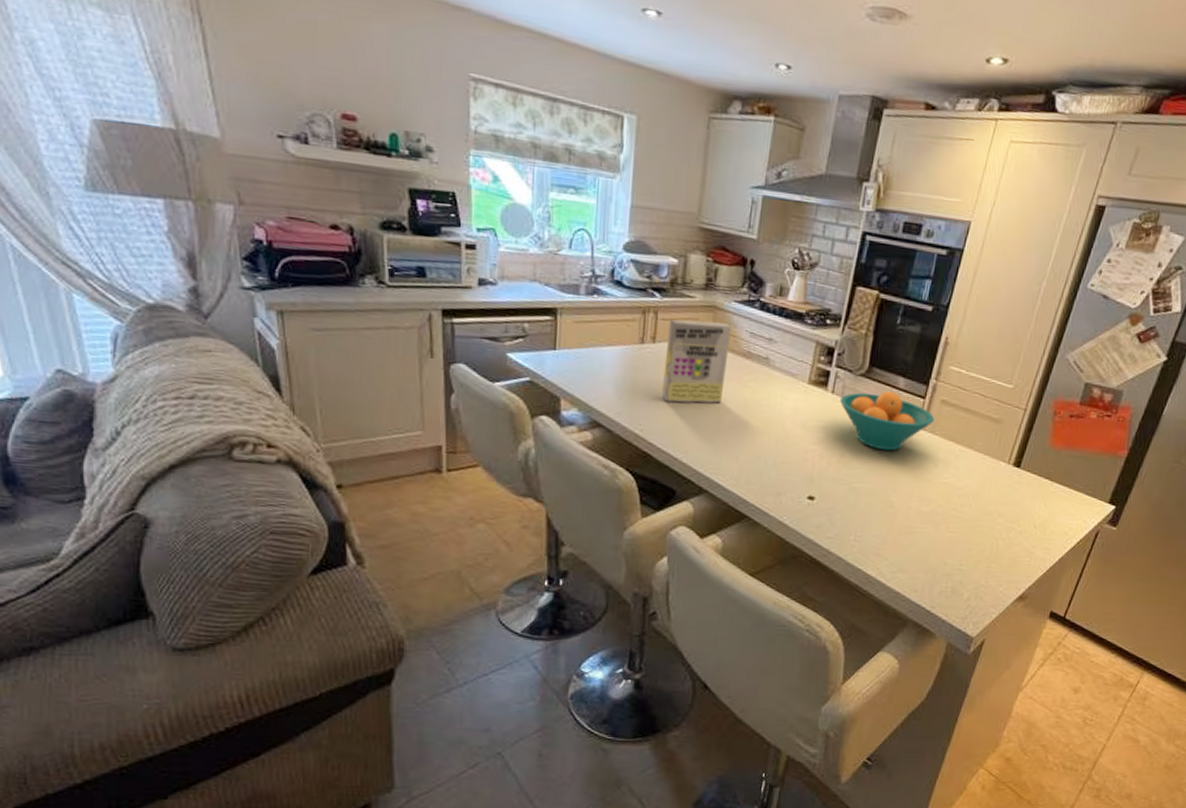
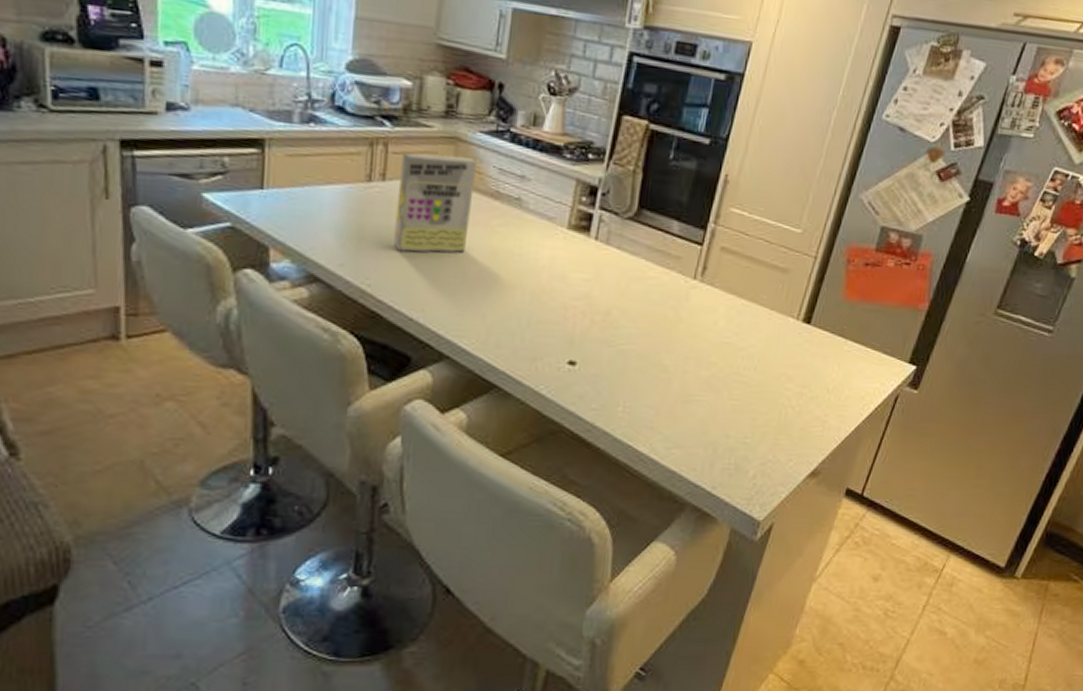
fruit bowl: present [840,390,935,451] -> none [605,236,714,307]

